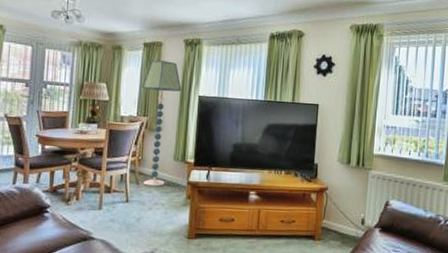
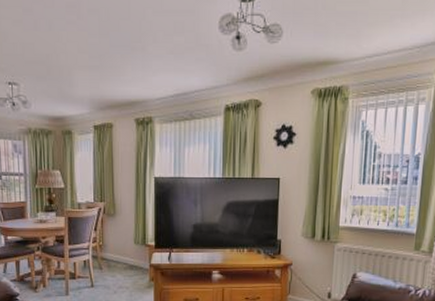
floor lamp: present [142,60,182,186] -> none [96,143,136,270]

